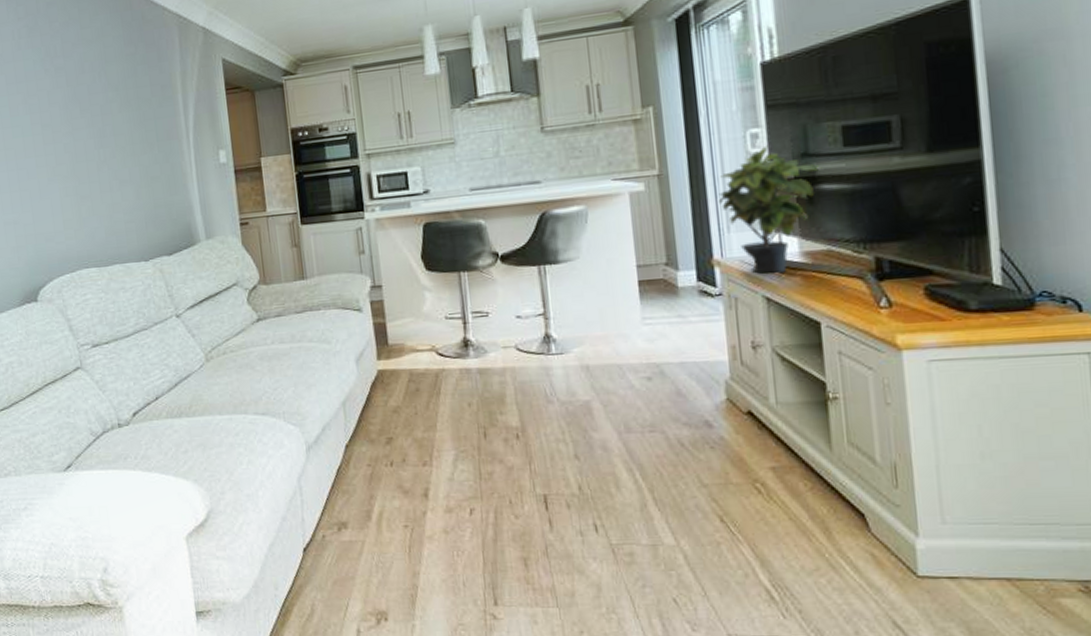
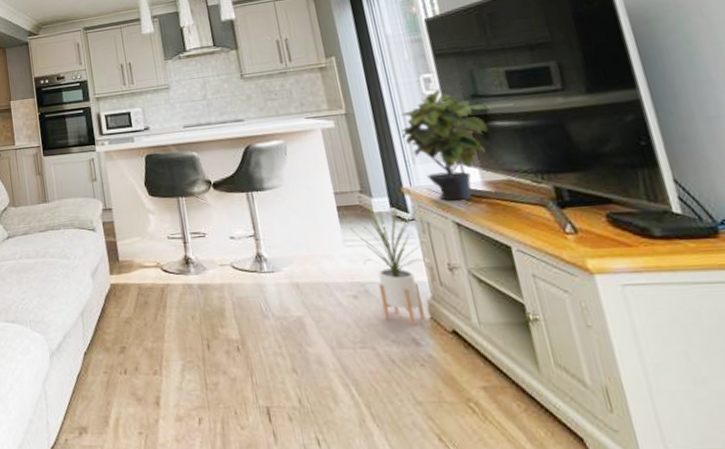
house plant: none [650,280,729,407] -> present [349,206,425,325]

